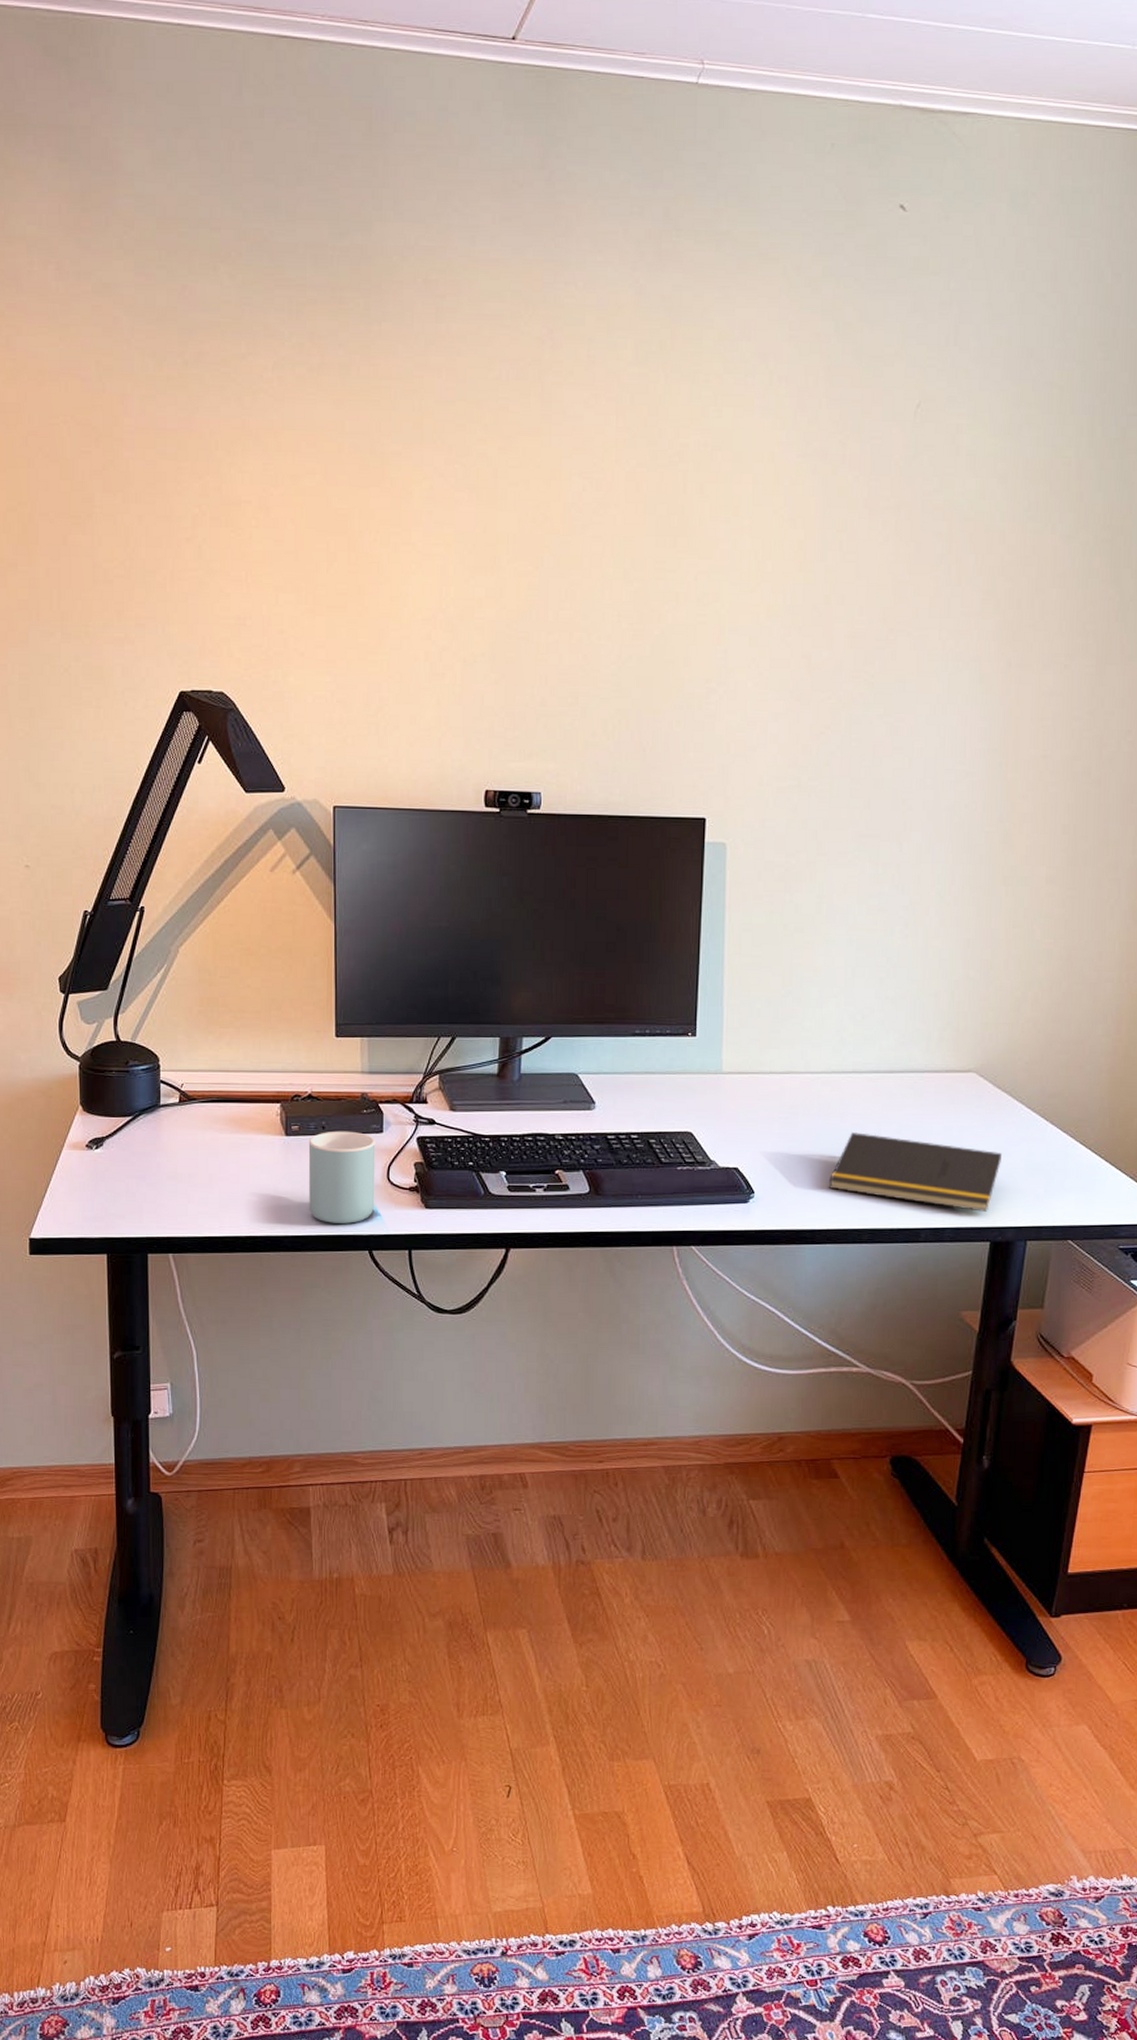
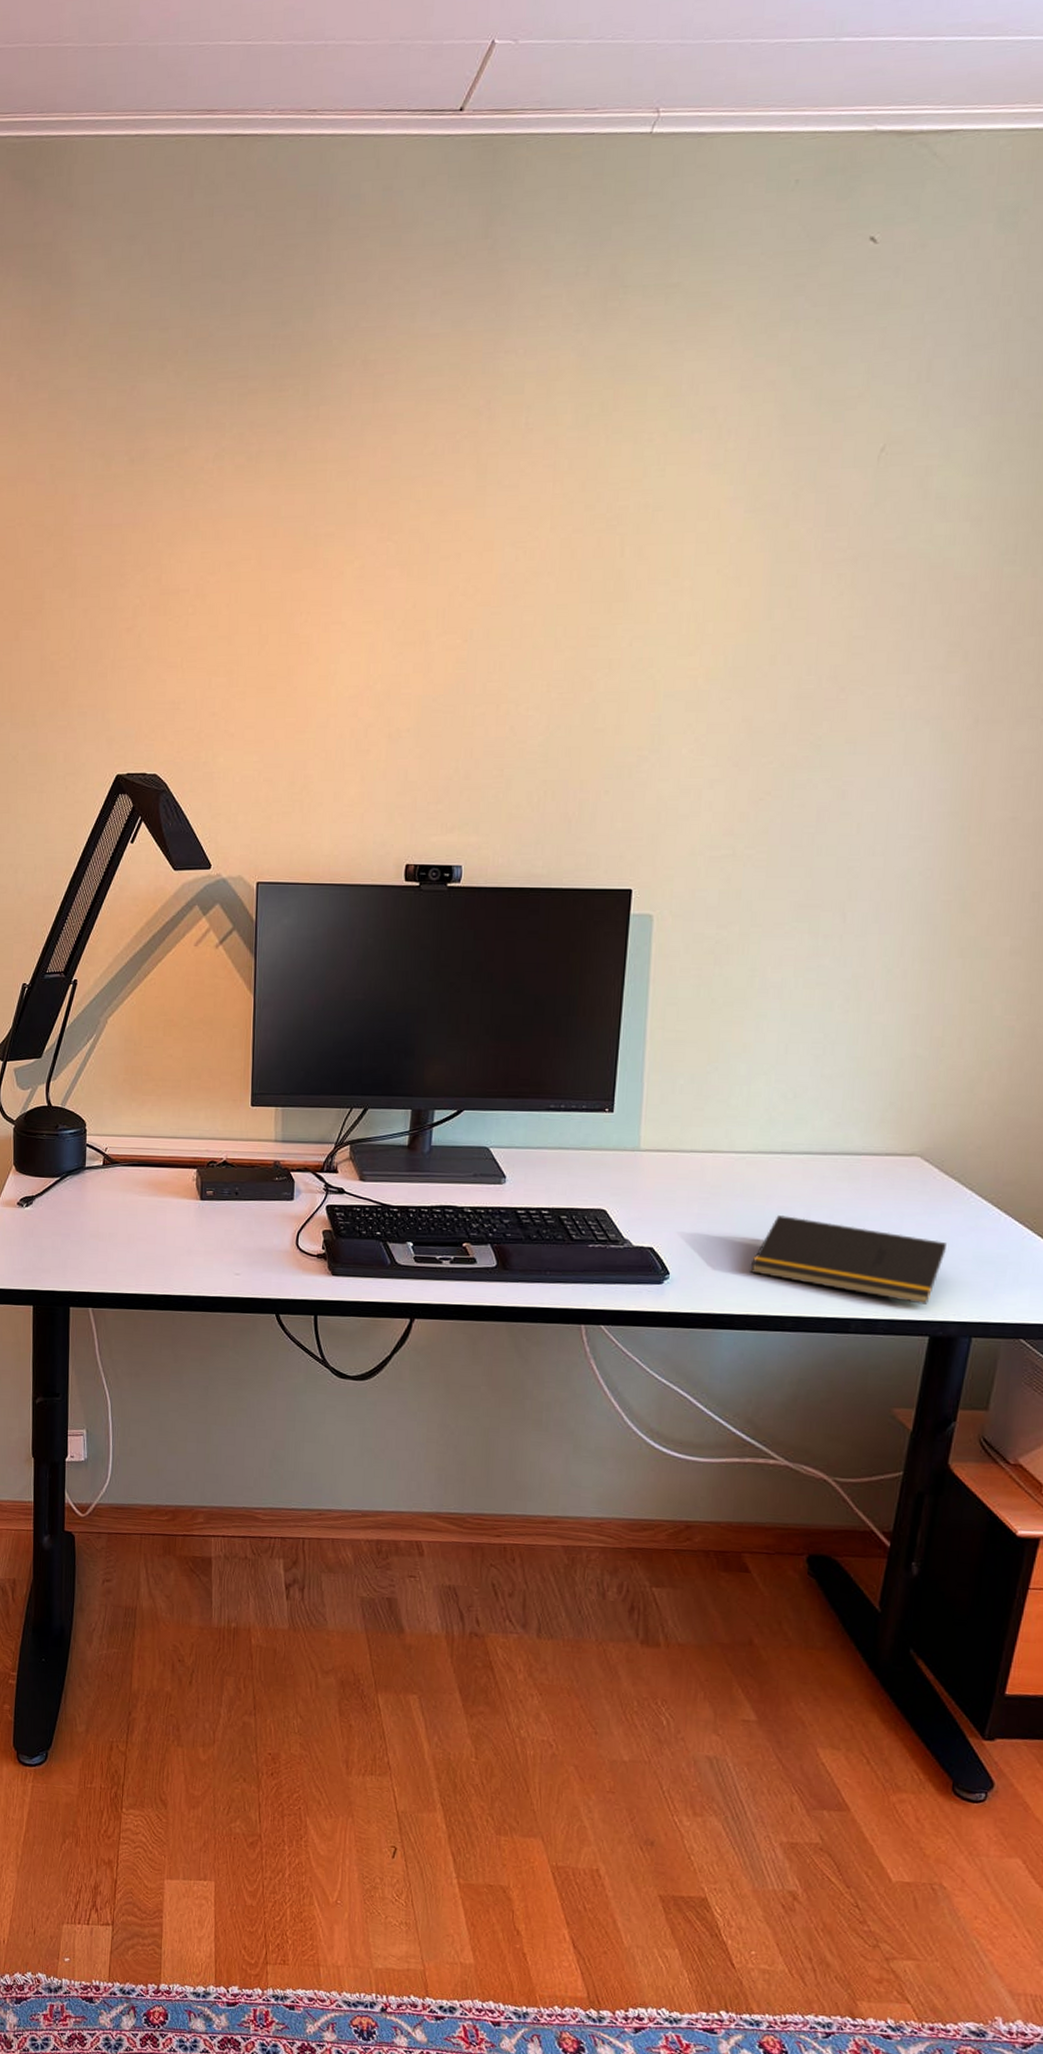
mug: present [308,1131,376,1224] -> none [220,1197,286,1287]

